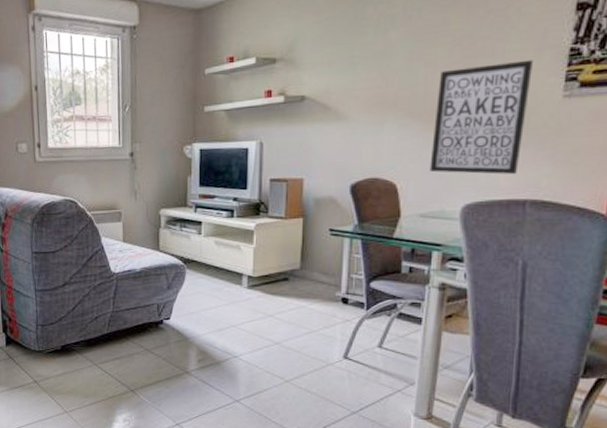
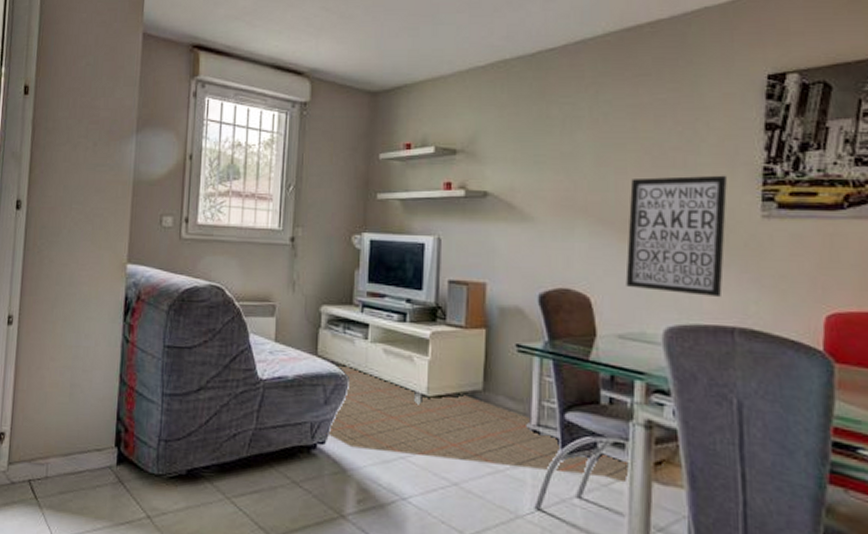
rug: none [170,256,453,334] -> present [326,363,664,483]

